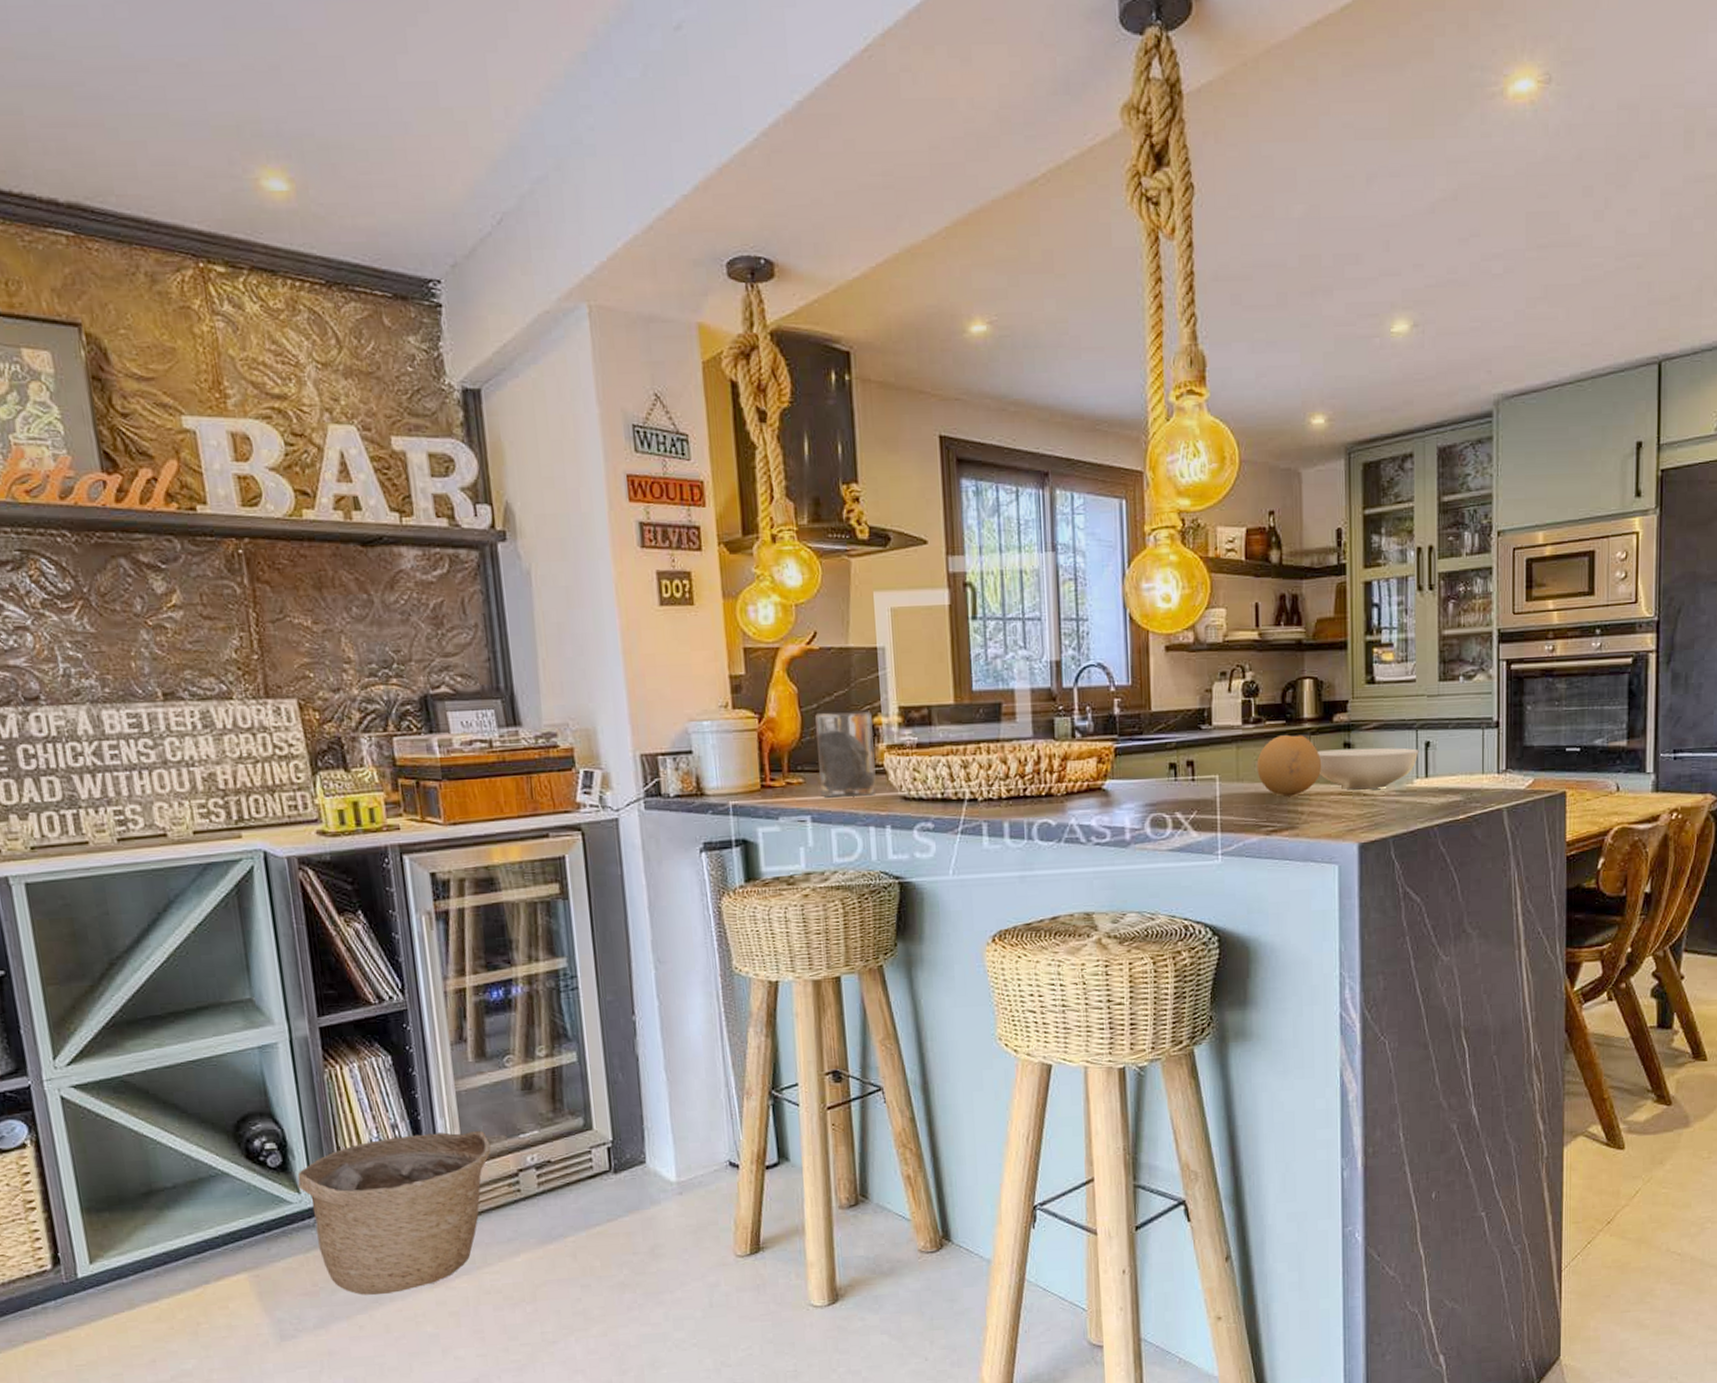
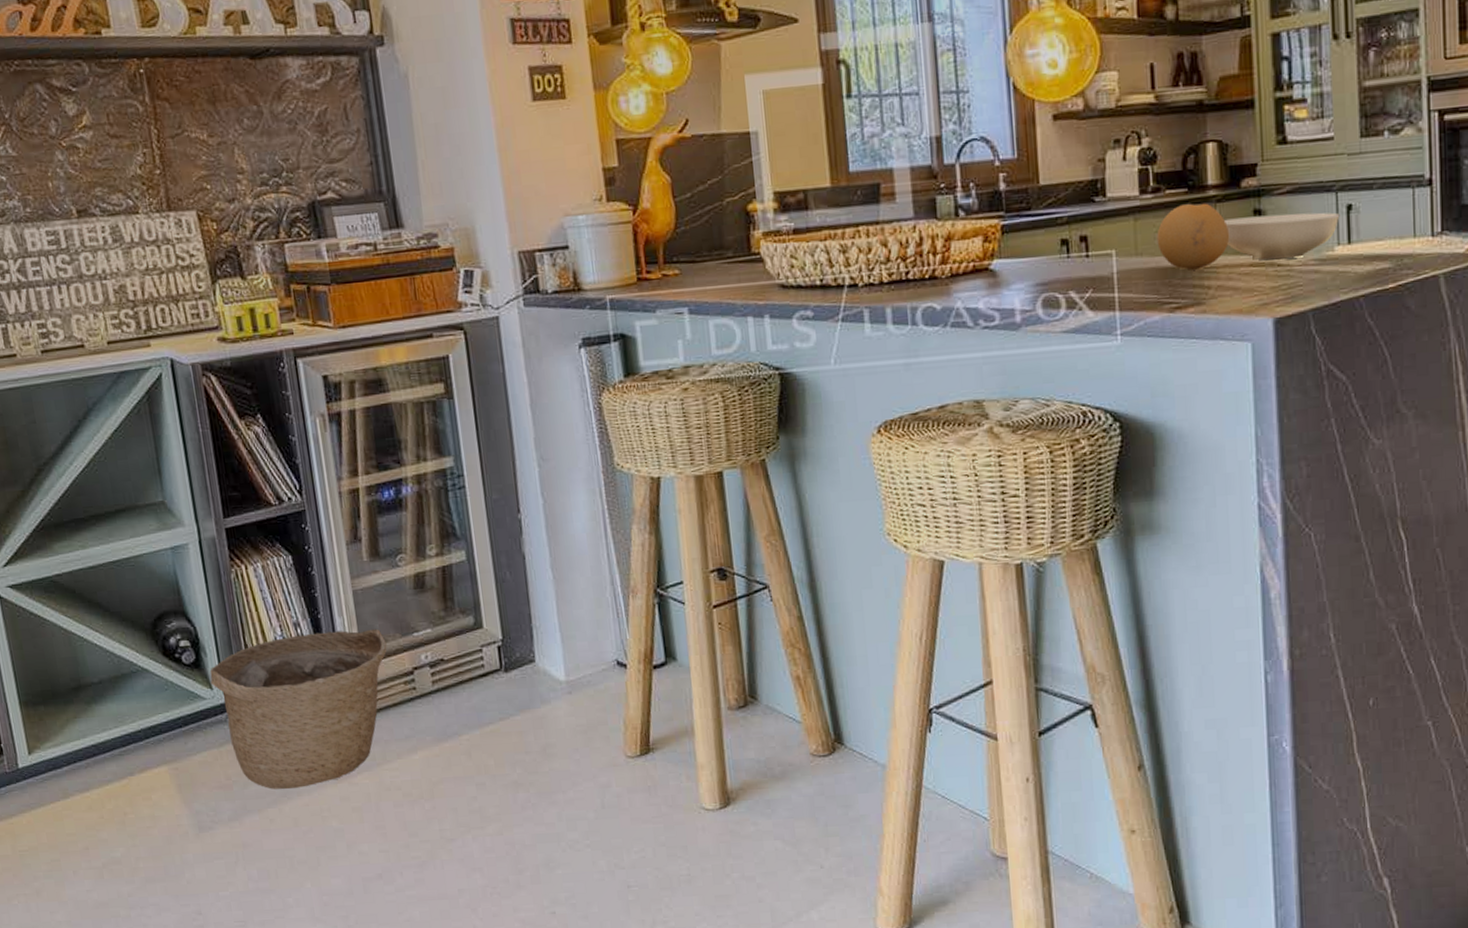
jar: present [815,709,877,798] -> none [689,195,754,288]

